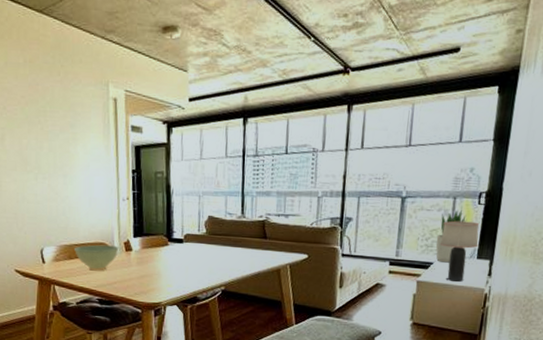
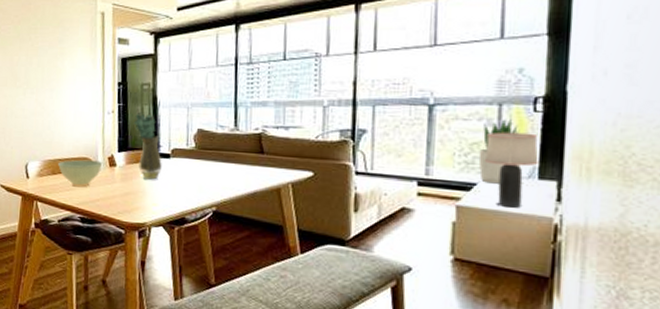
vase: none [148,199,176,263] -> present [133,111,162,180]

